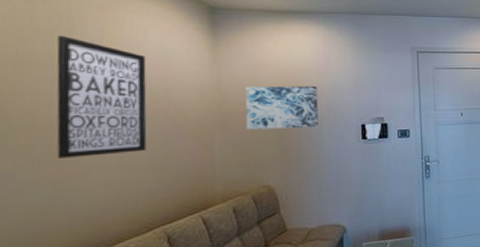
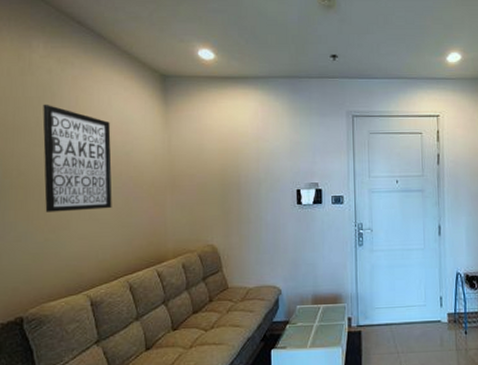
wall art: present [246,85,318,130] -> none [193,150,257,192]

